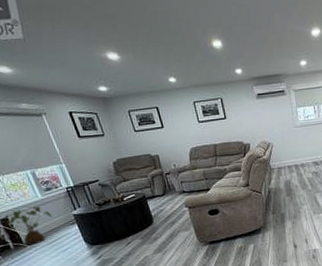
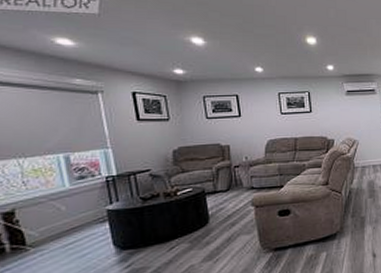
house plant: present [9,206,52,246] -> none [13,198,77,249]

